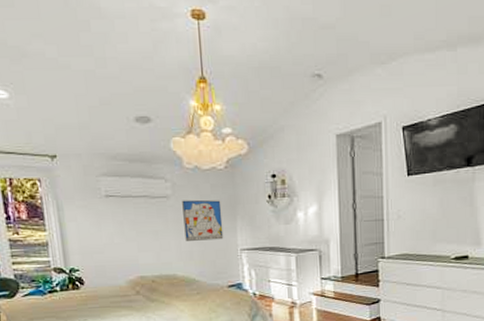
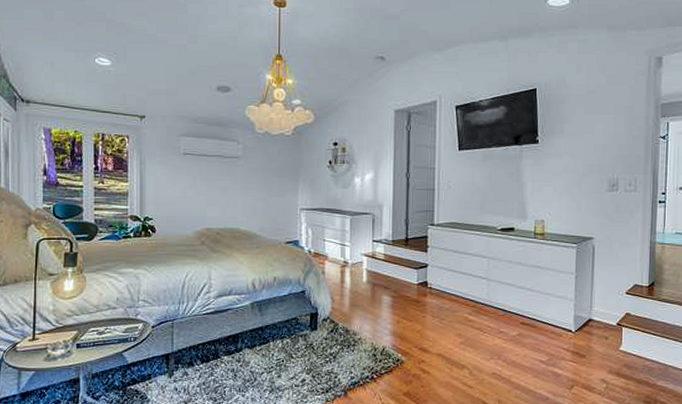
wall art: present [182,199,224,241] -> none [251,161,286,199]

